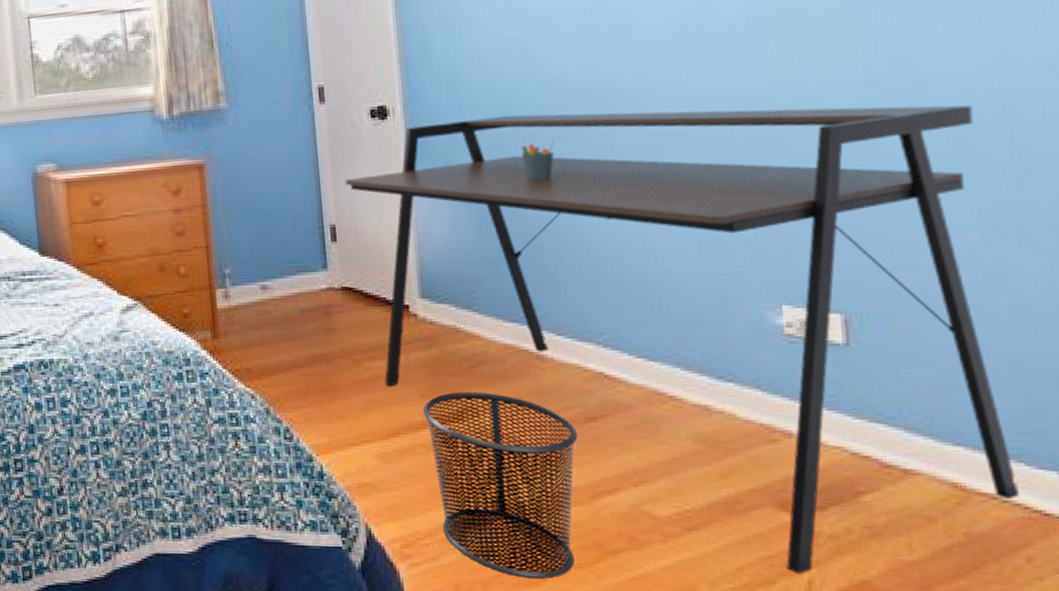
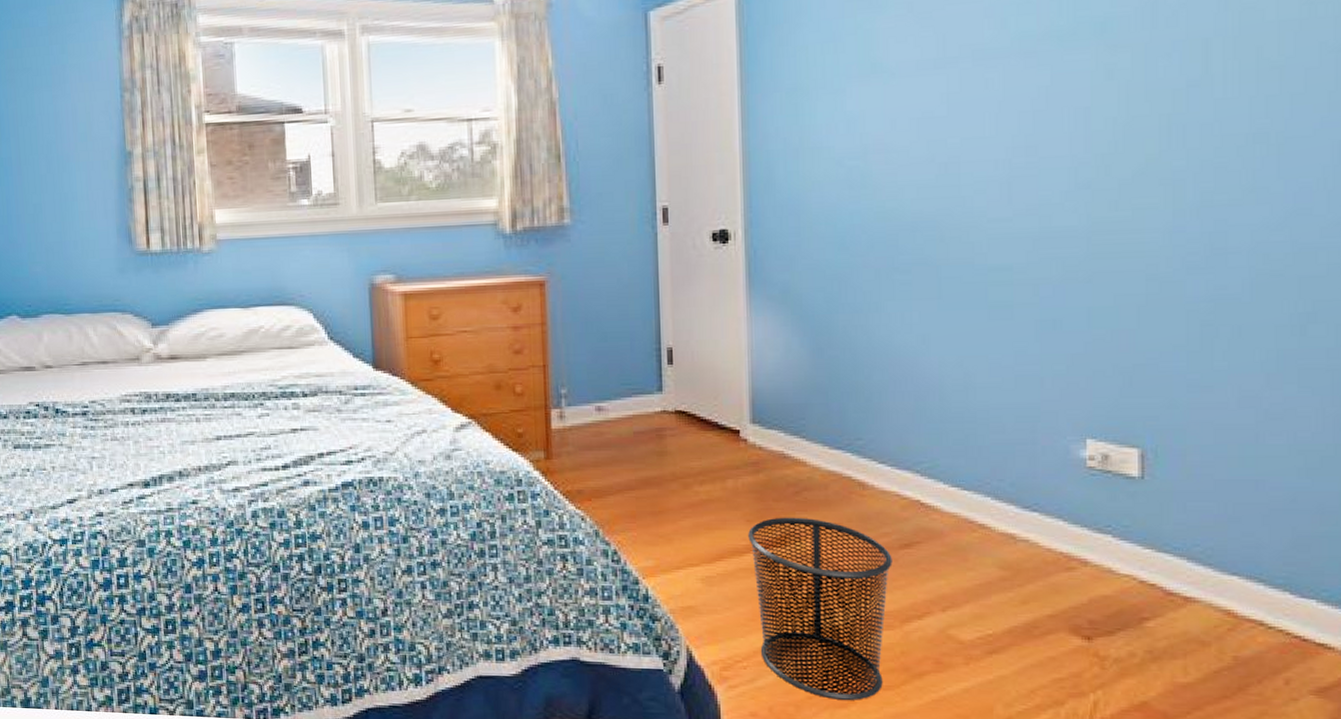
desk: present [345,105,1021,574] -> none [684,244,1284,696]
pen holder: present [521,140,555,181] -> none [855,270,887,310]

